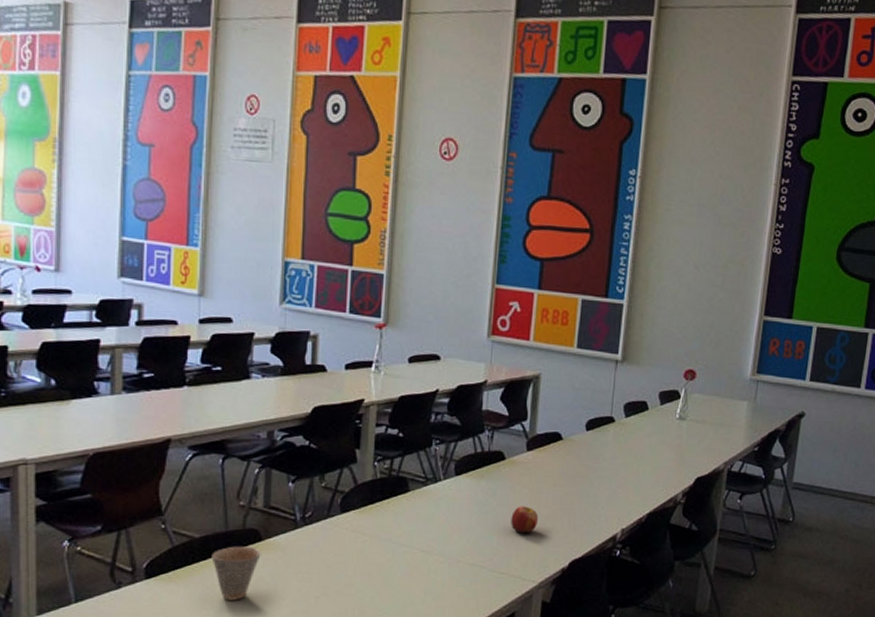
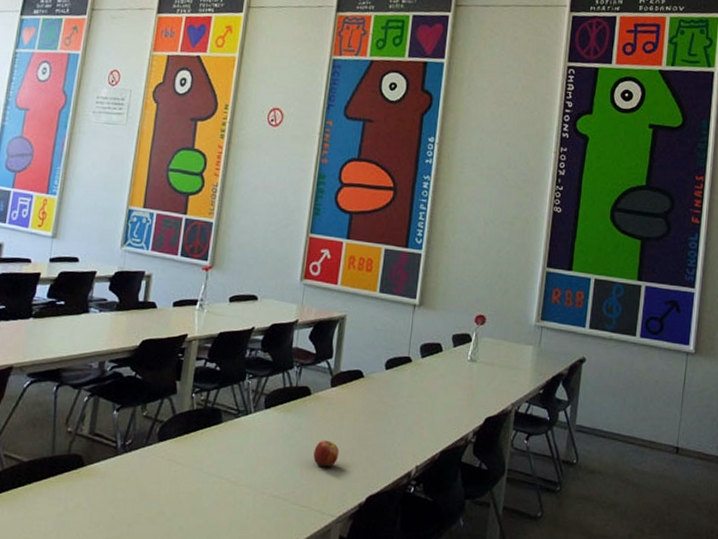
cup: present [211,546,261,600] -> none [36,471,82,525]

